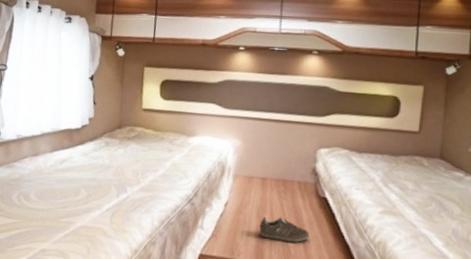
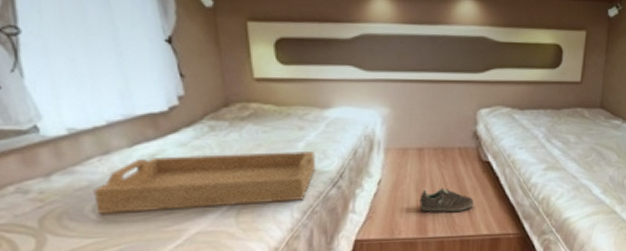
serving tray: none [20,162,178,211] -> present [93,150,315,215]

